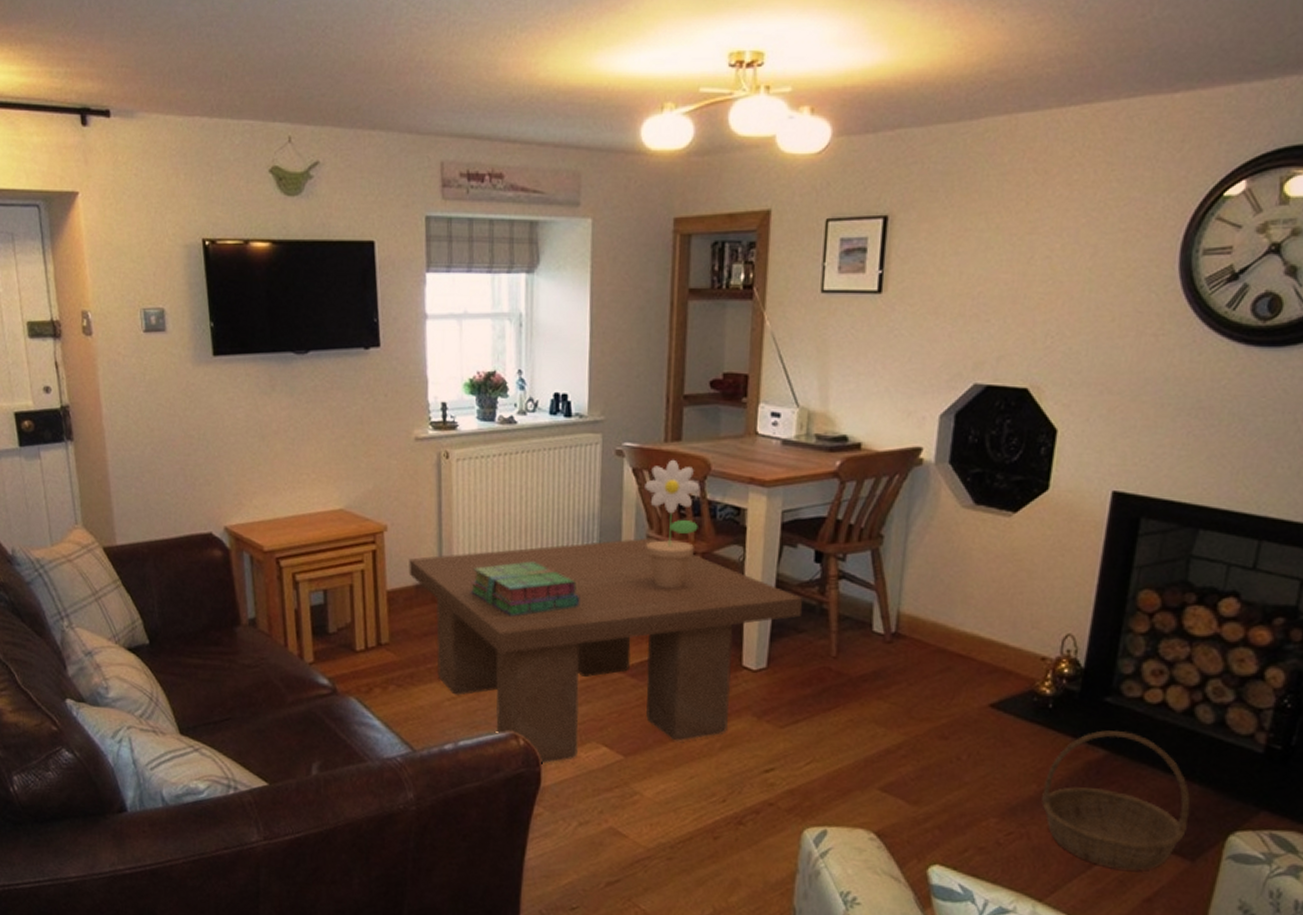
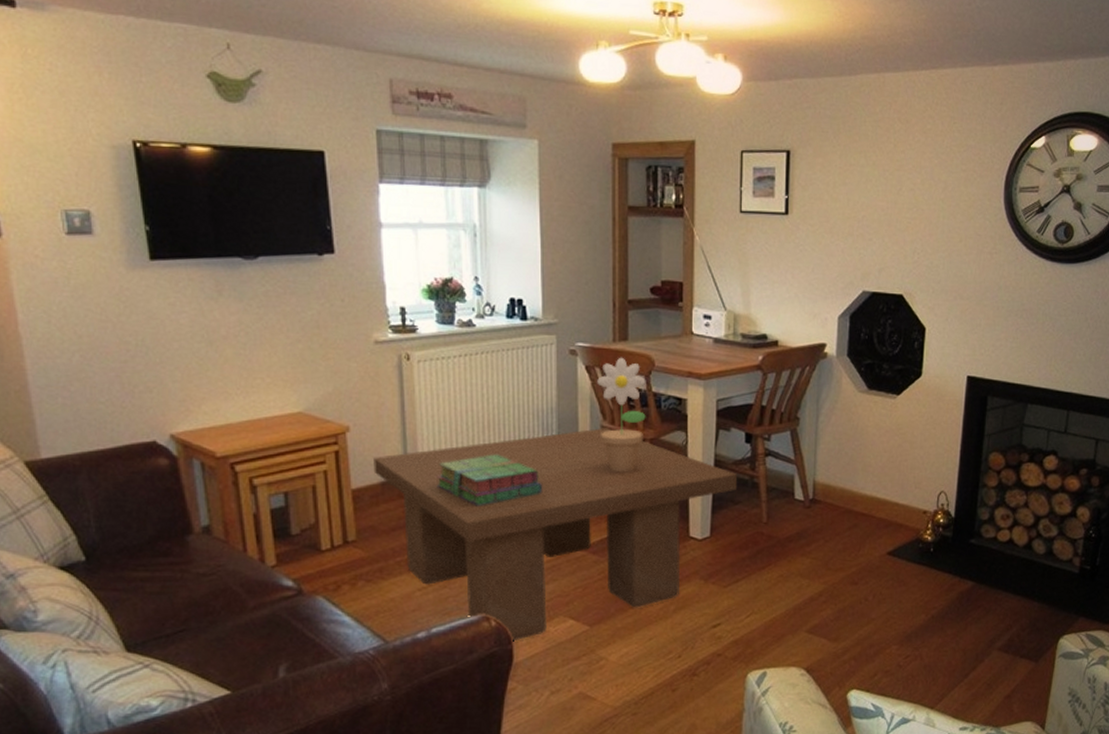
basket: present [1041,730,1190,871] -> none [929,565,1033,675]

